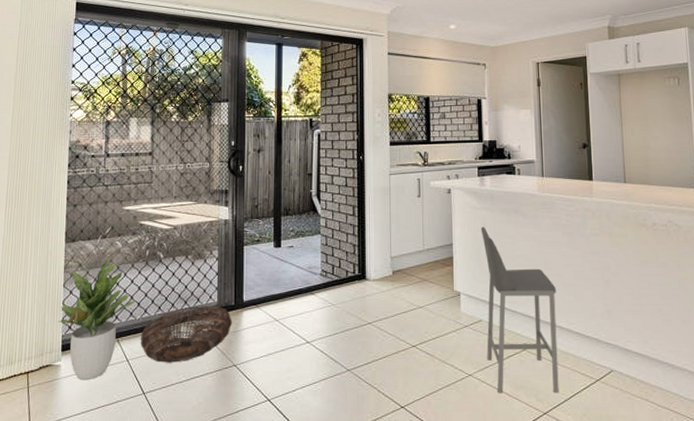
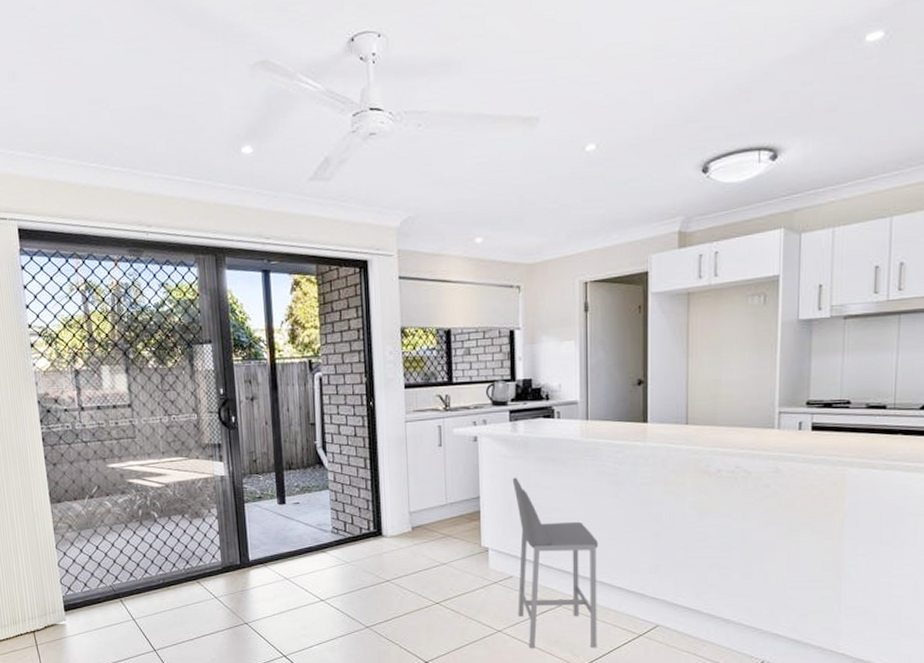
potted plant: present [58,257,137,380] -> none [56,517,135,639]
basket: present [140,305,233,363] -> none [144,564,240,621]
kettle: none [457,140,478,164] -> present [485,380,510,407]

